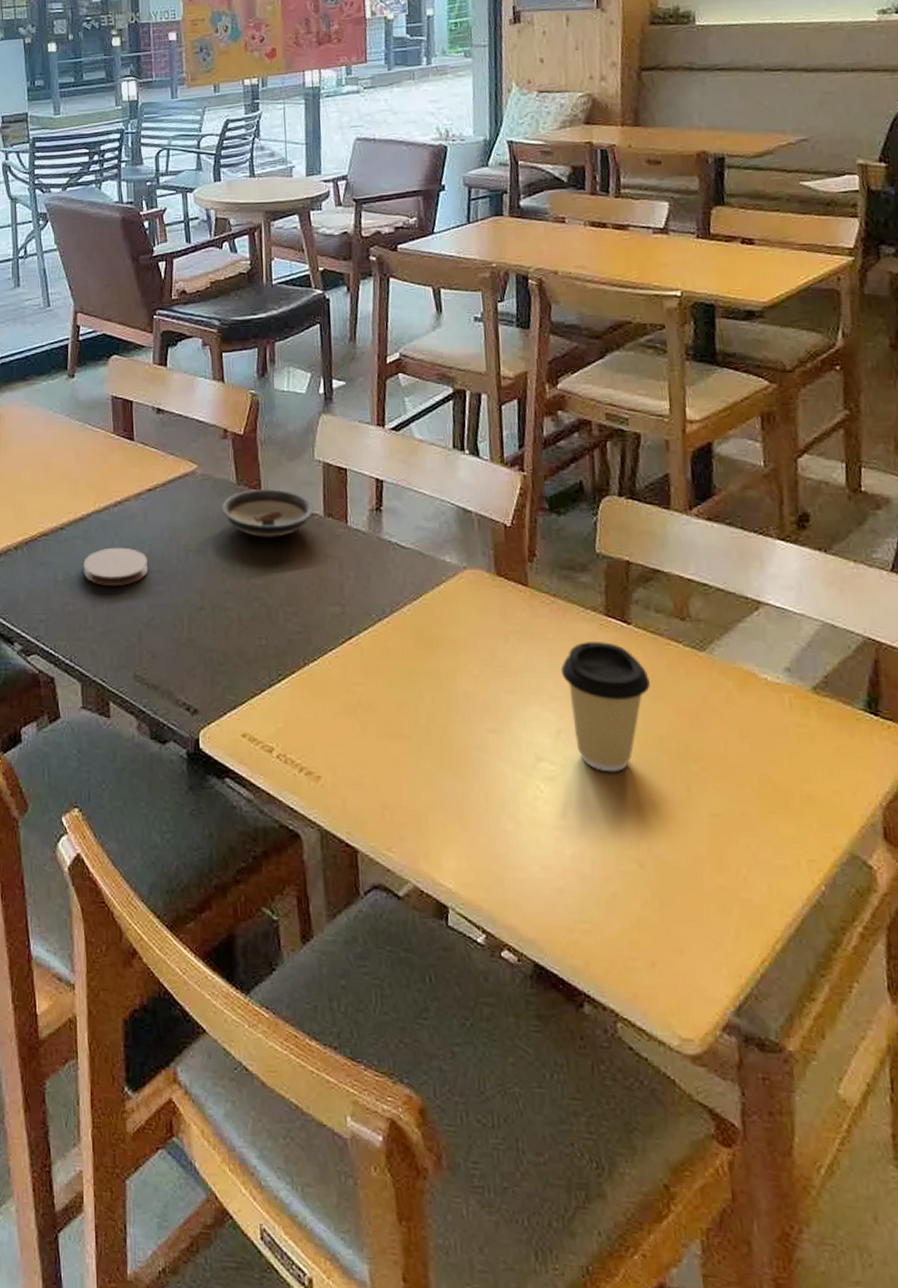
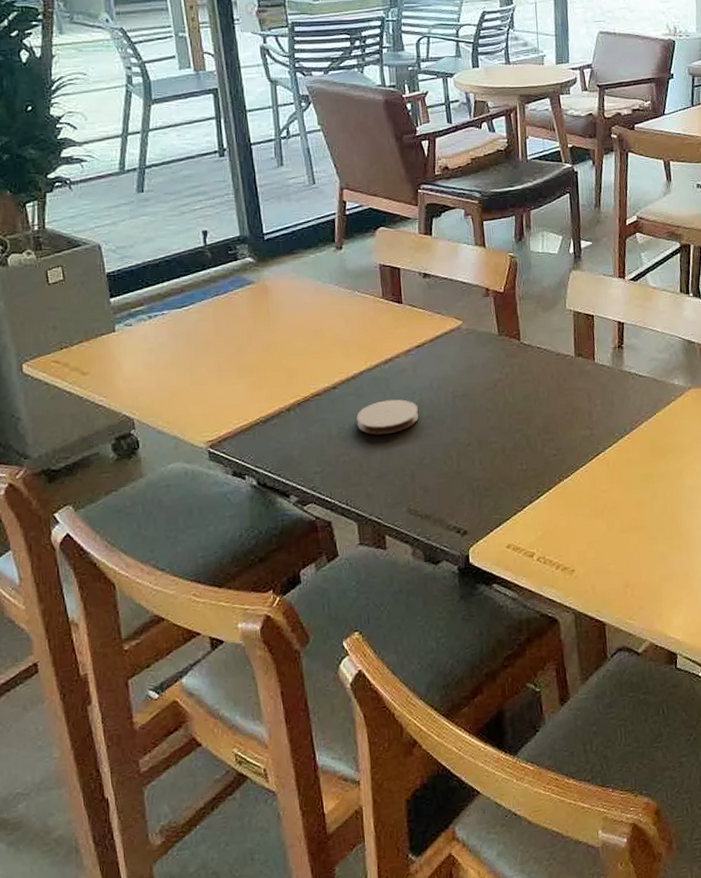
saucer: present [221,489,314,539] -> none [484,337,566,379]

